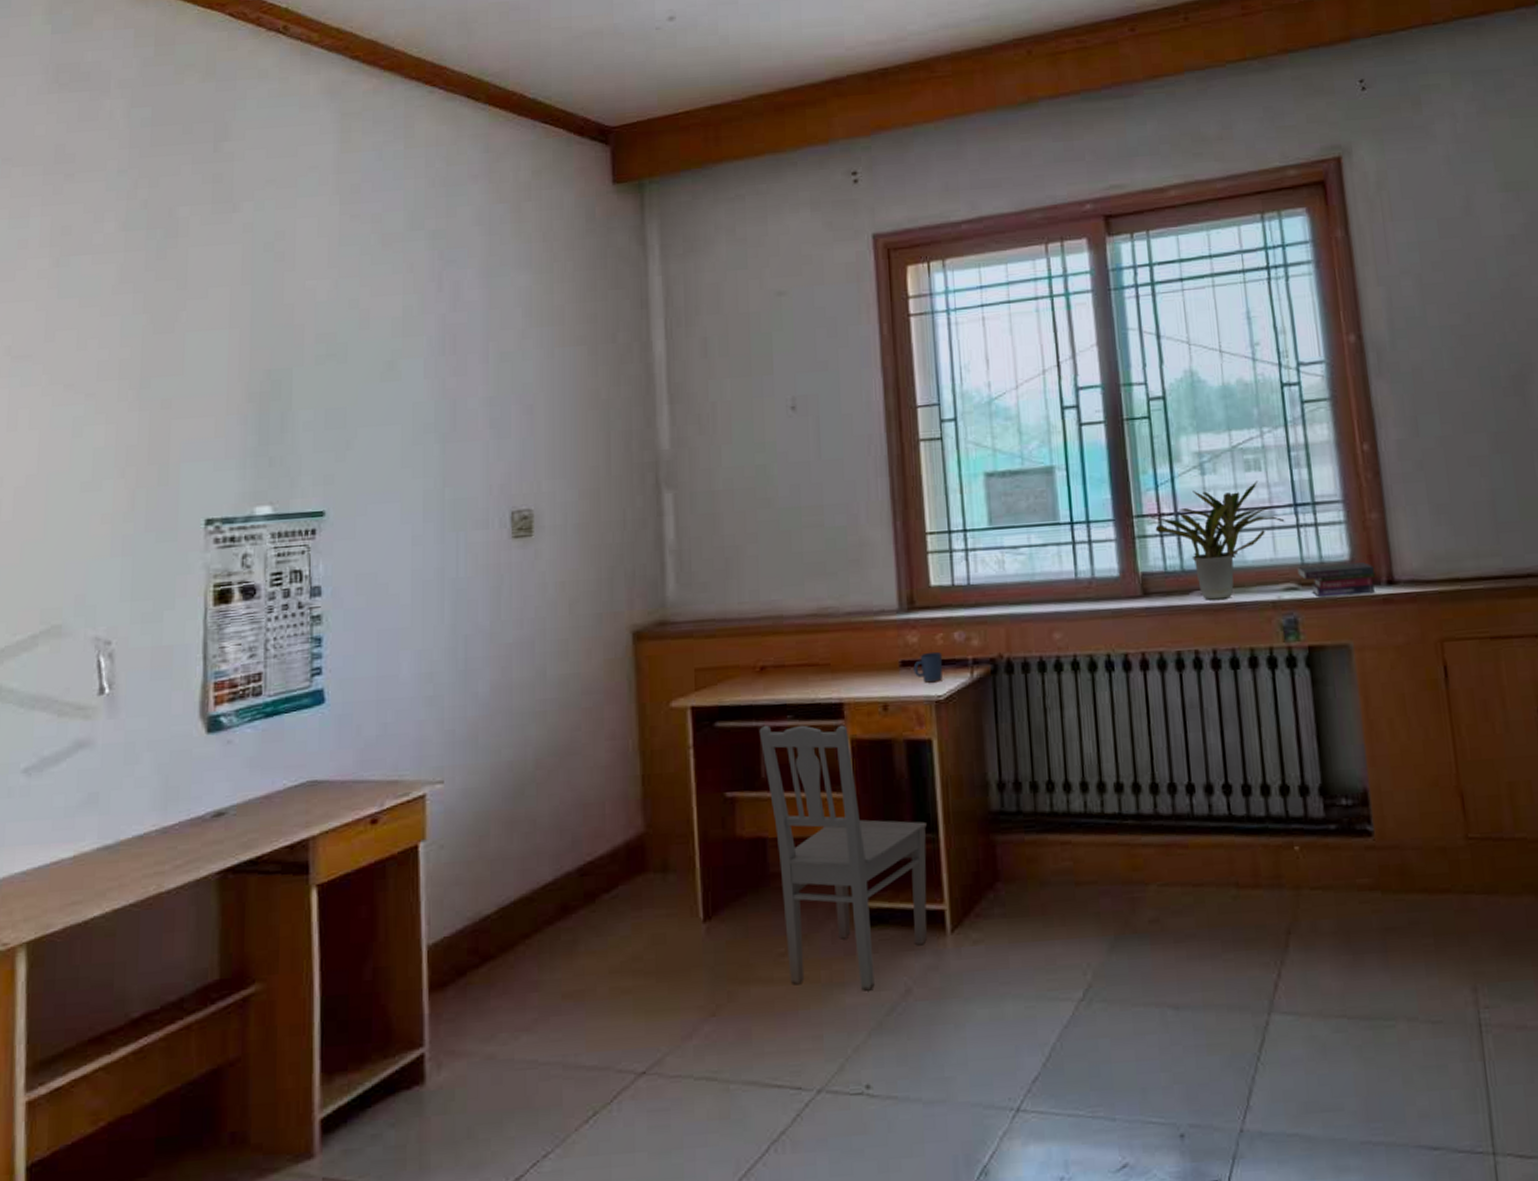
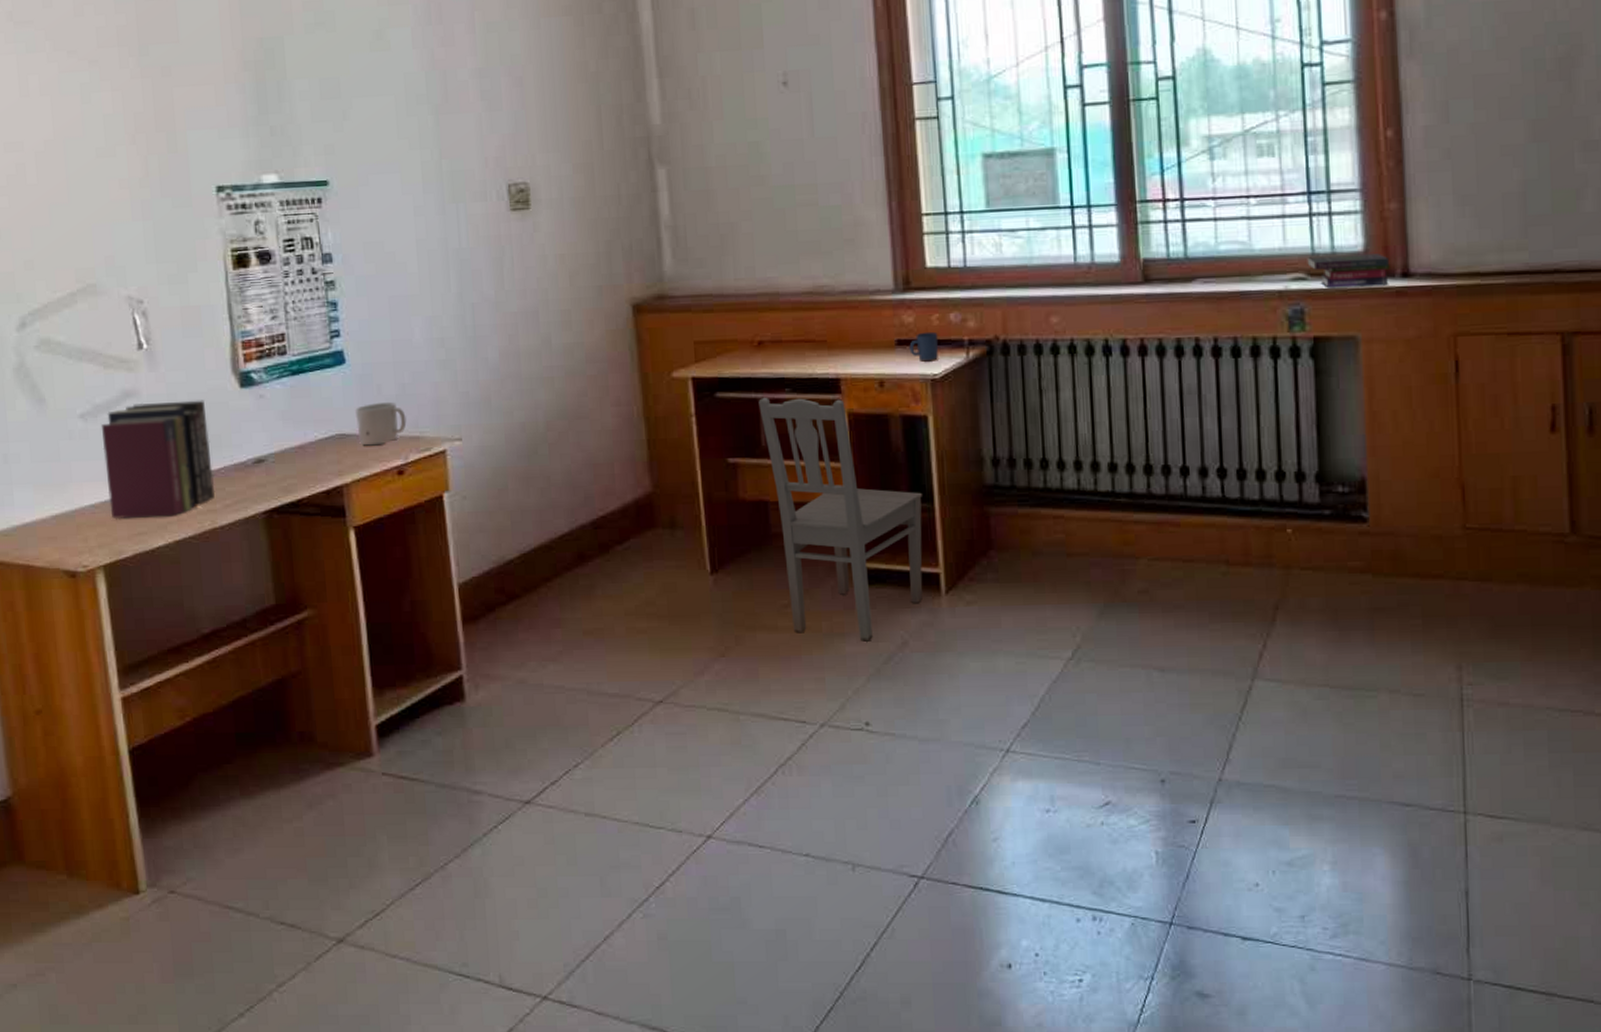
books: none [43,748,167,888] -> present [100,400,216,520]
mug: none [331,743,385,793] -> present [355,401,407,446]
potted plant: present [1150,480,1285,600] -> none [1154,167,1297,288]

